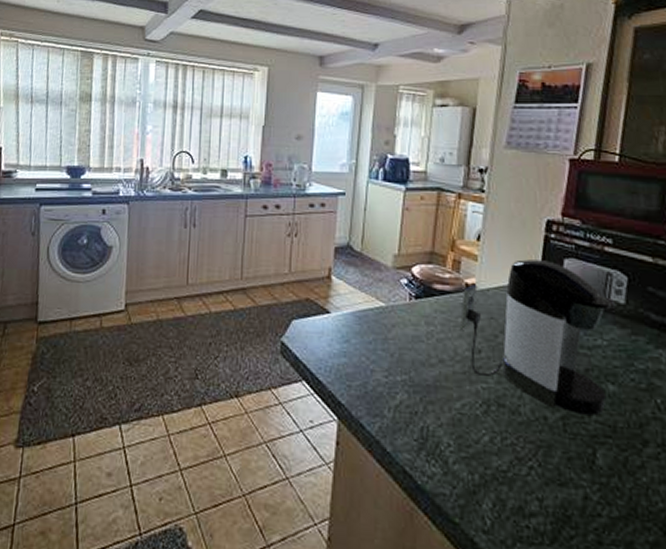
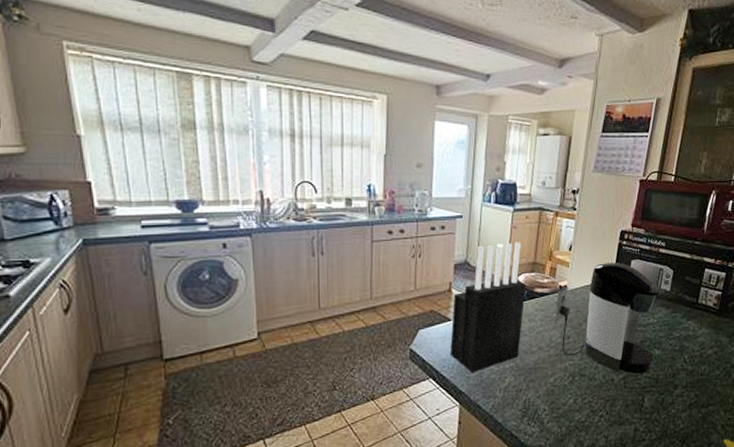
knife block: none [328,226,423,381] -> present [450,242,527,373]

